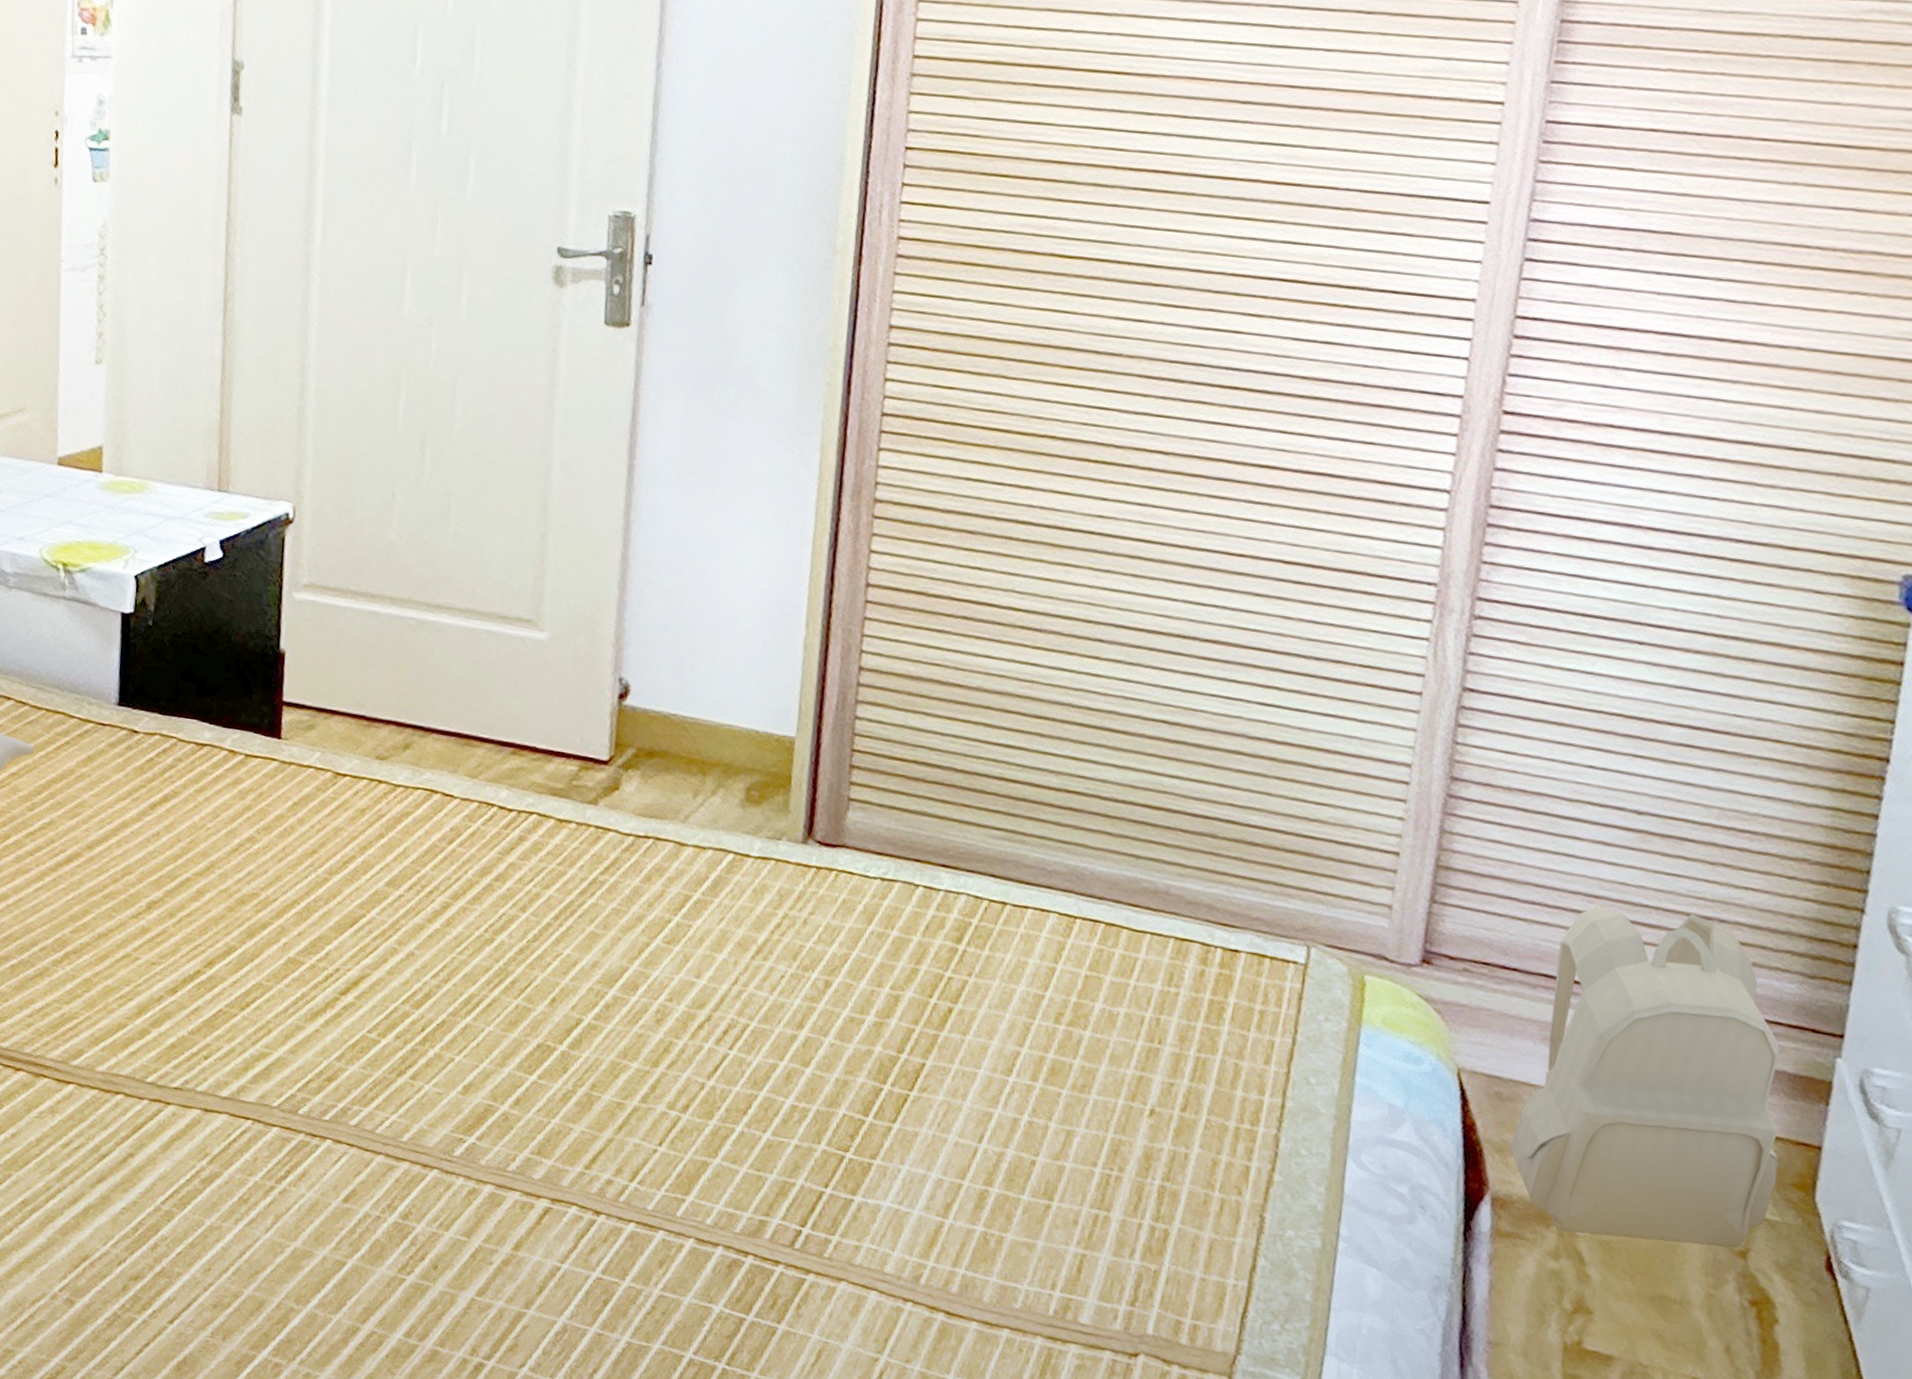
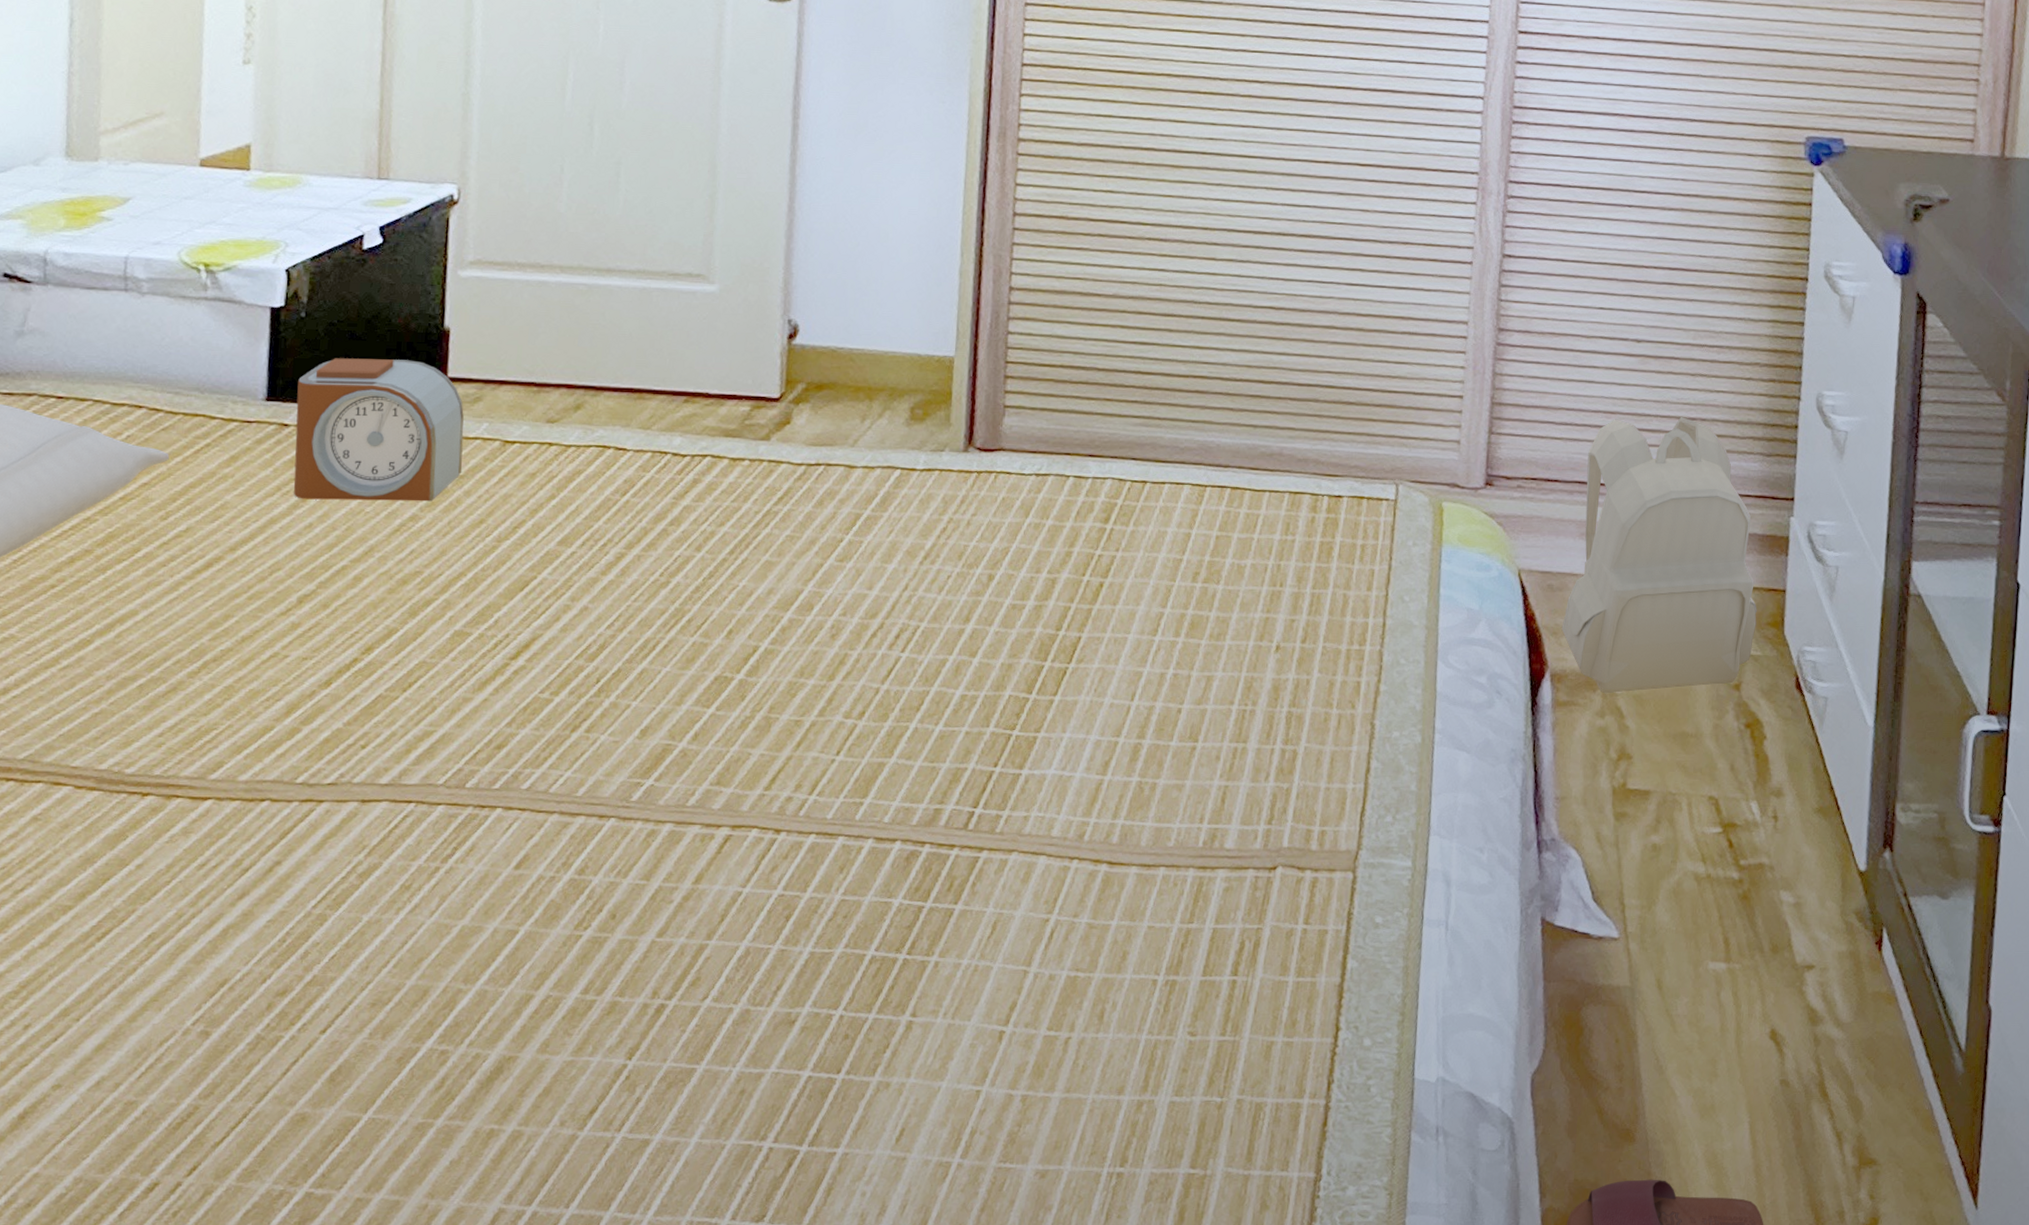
alarm clock: none [142,670,298,825] -> present [293,358,464,502]

